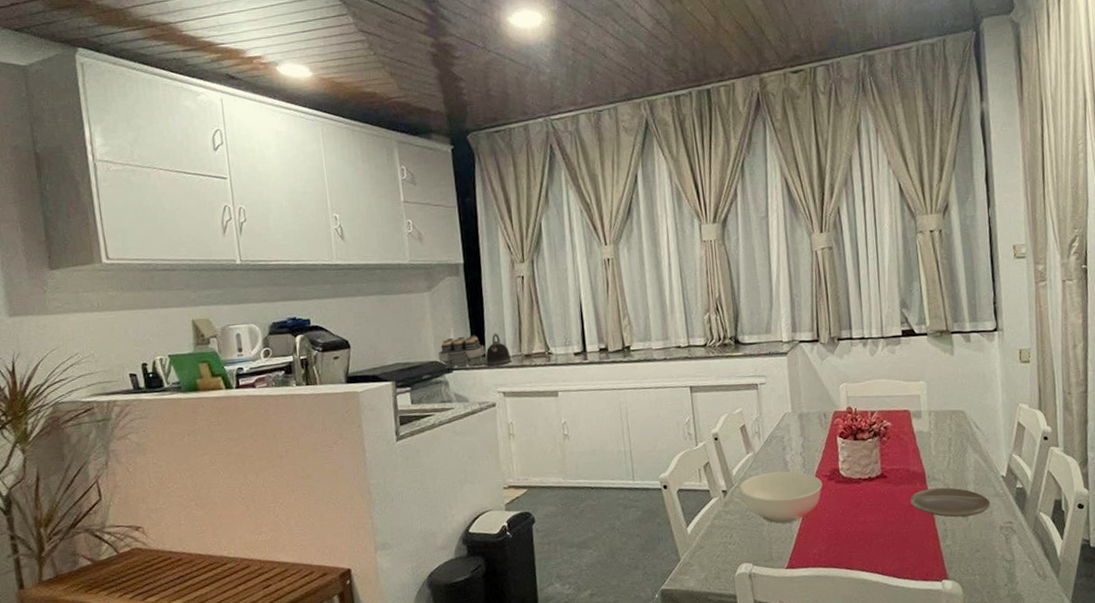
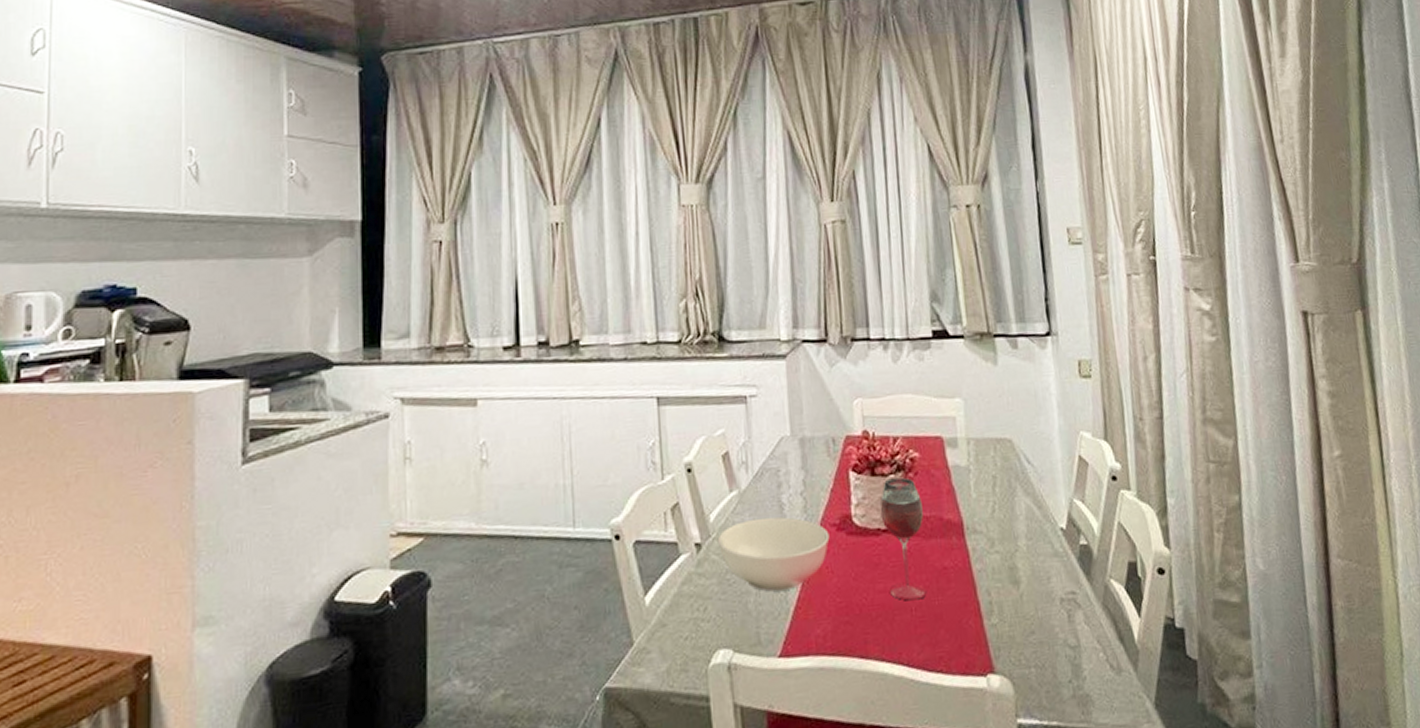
spice rack: present [438,335,485,369] -> none [314,317,381,363]
kettle: present [485,333,512,367] -> none [379,315,417,362]
wineglass: none [860,440,897,529] -> present [879,477,927,601]
plate: present [910,487,991,518] -> none [944,543,1048,586]

